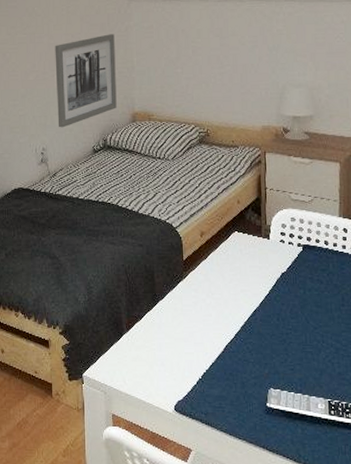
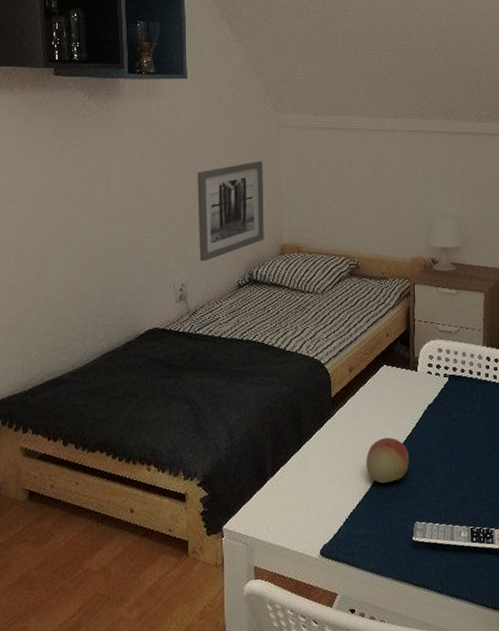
fruit: none [218,302,263,348] -> present [366,437,410,484]

